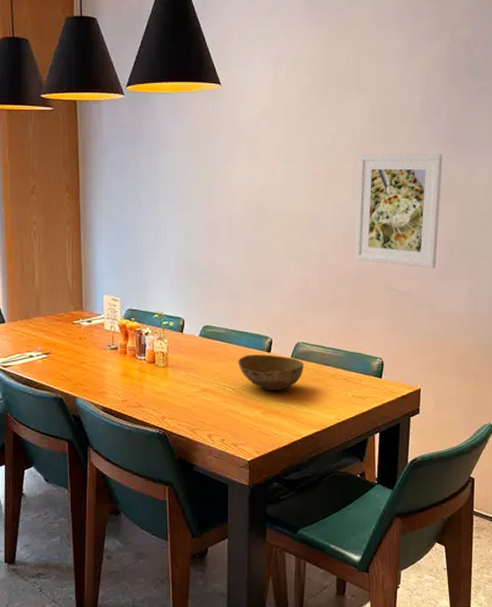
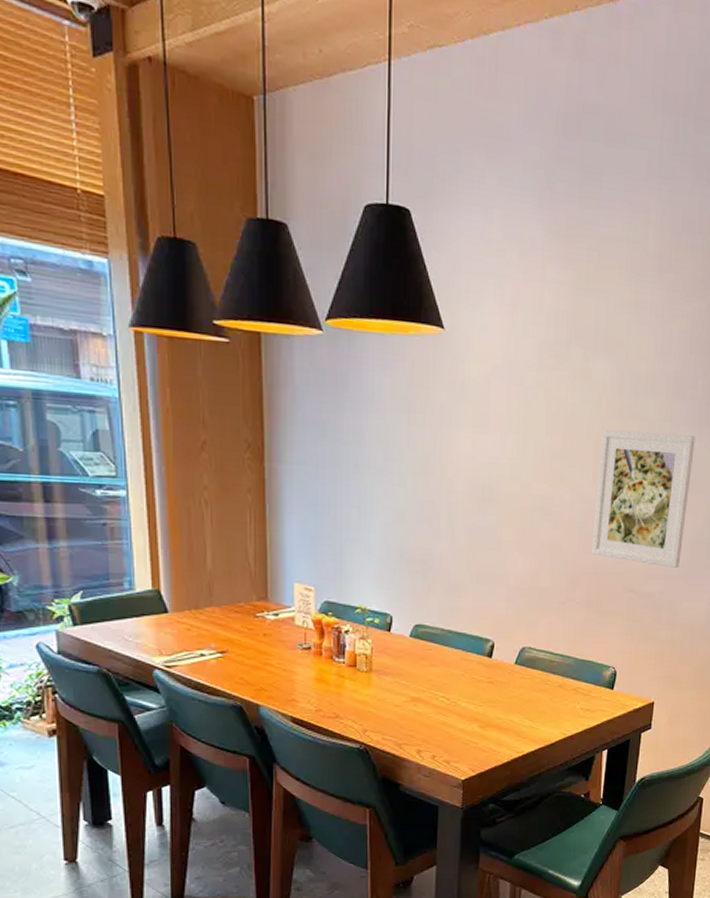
bowl: present [238,354,304,390] -> none [454,659,529,701]

